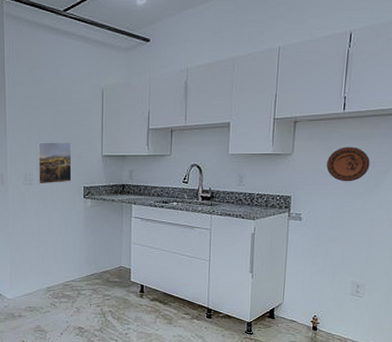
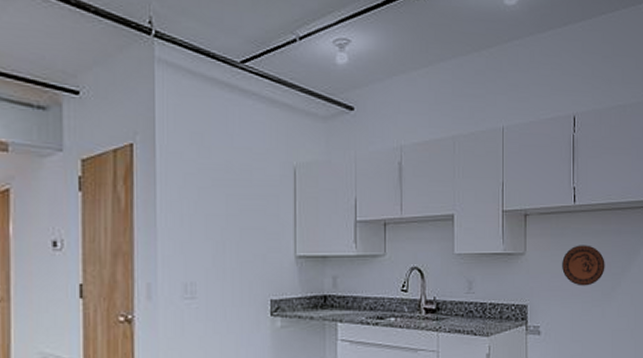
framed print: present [36,142,72,184] -> none [201,237,254,298]

